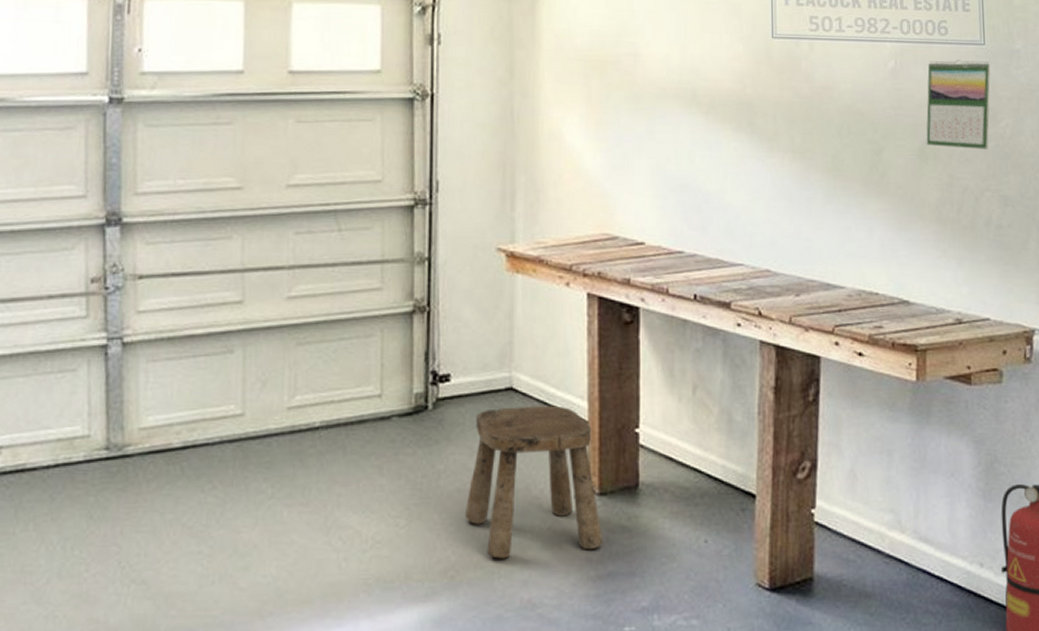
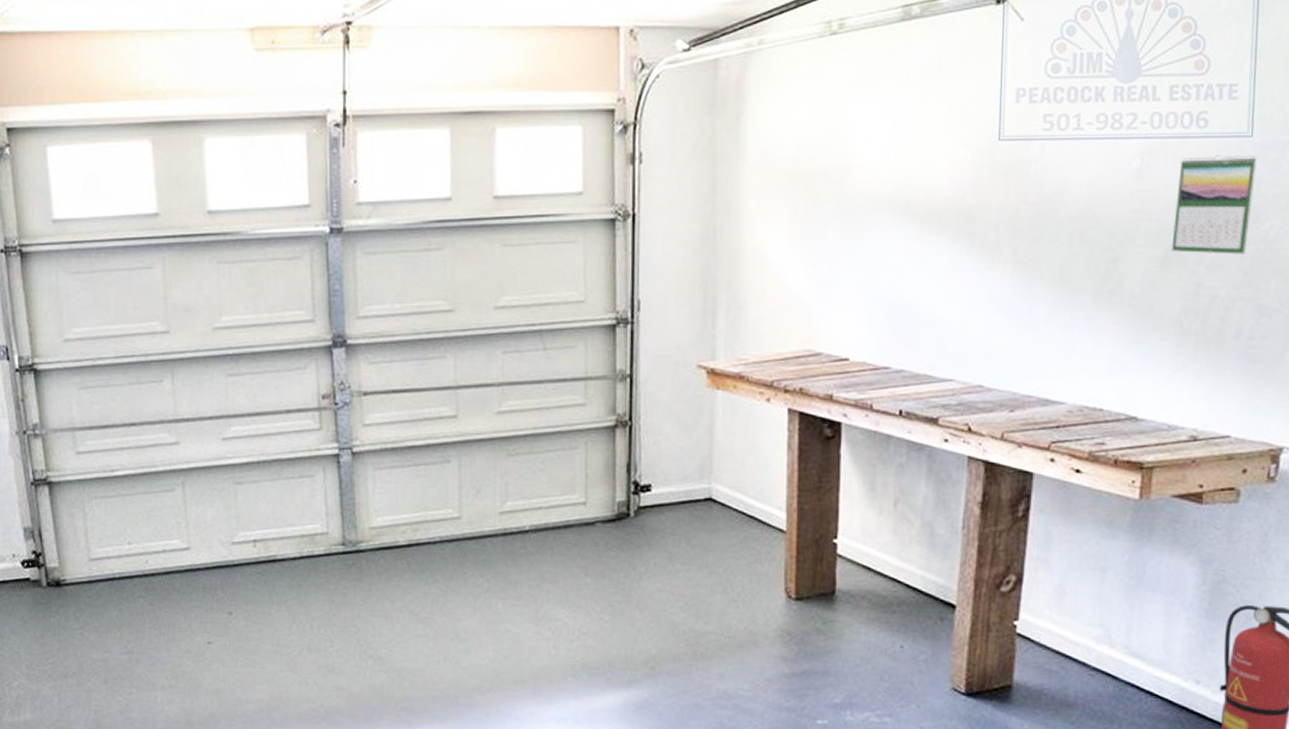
stool: present [464,405,603,559] -> none [664,515,798,654]

